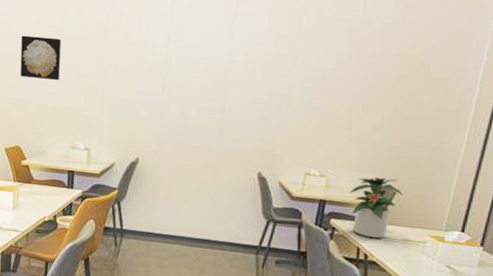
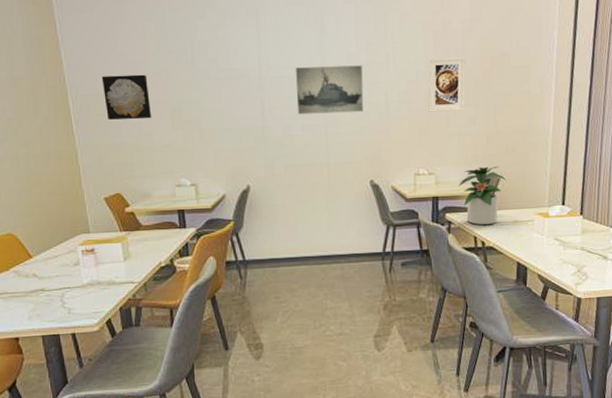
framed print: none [197,49,271,103] -> present [295,65,364,115]
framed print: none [331,58,380,116] -> present [428,57,466,112]

